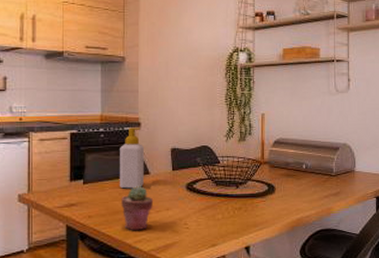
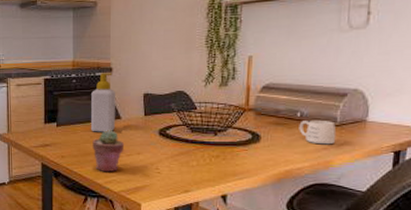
mug: none [305,171,334,193] -> present [299,119,337,145]

